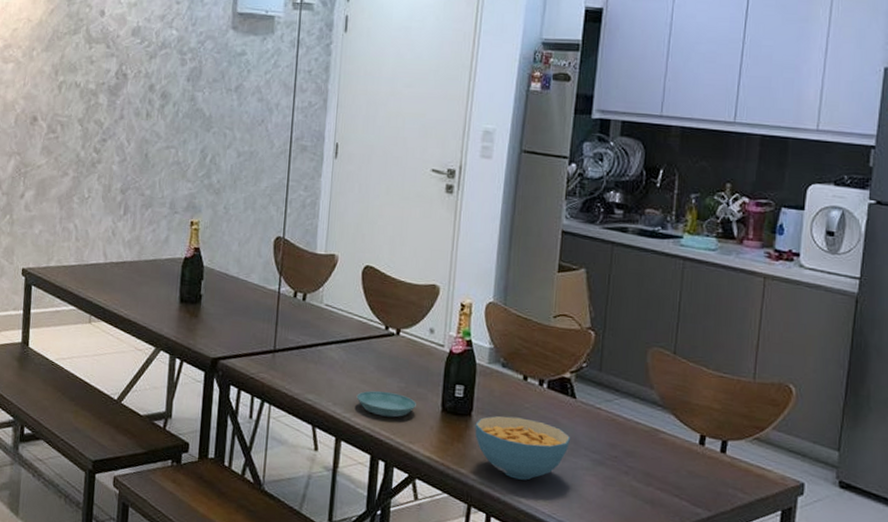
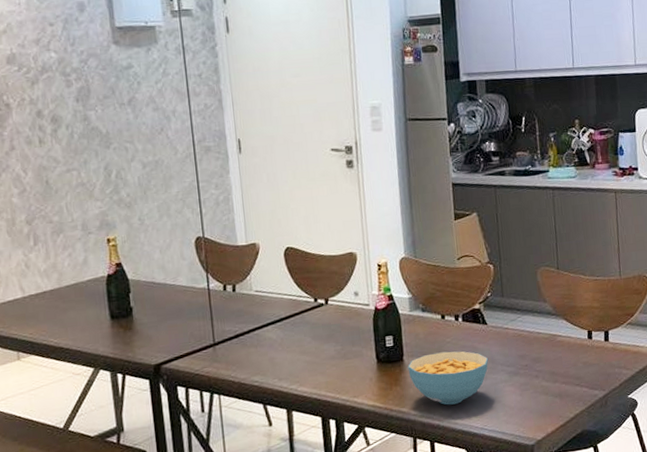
saucer: present [356,391,416,418] -> none [299,356,354,380]

